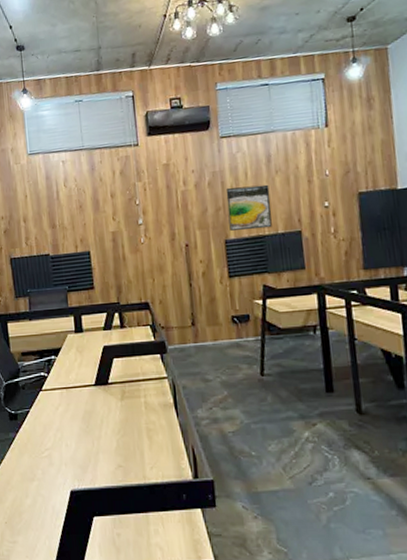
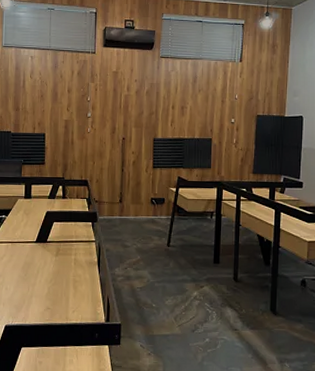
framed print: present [225,184,272,231] -> none [158,97,192,133]

